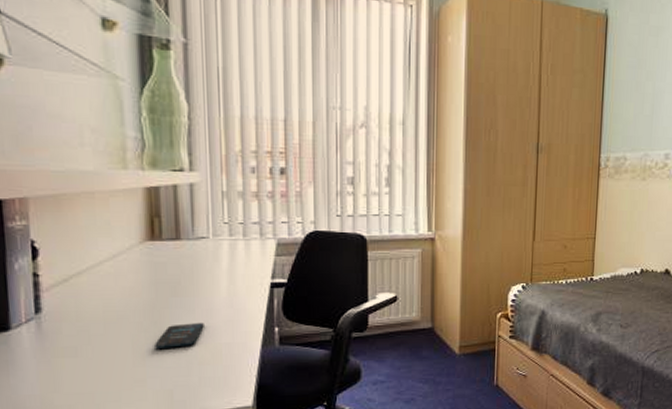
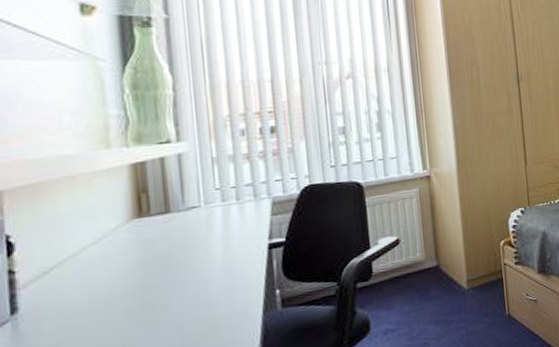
smartphone: present [155,323,204,348] -> none [146,297,200,333]

